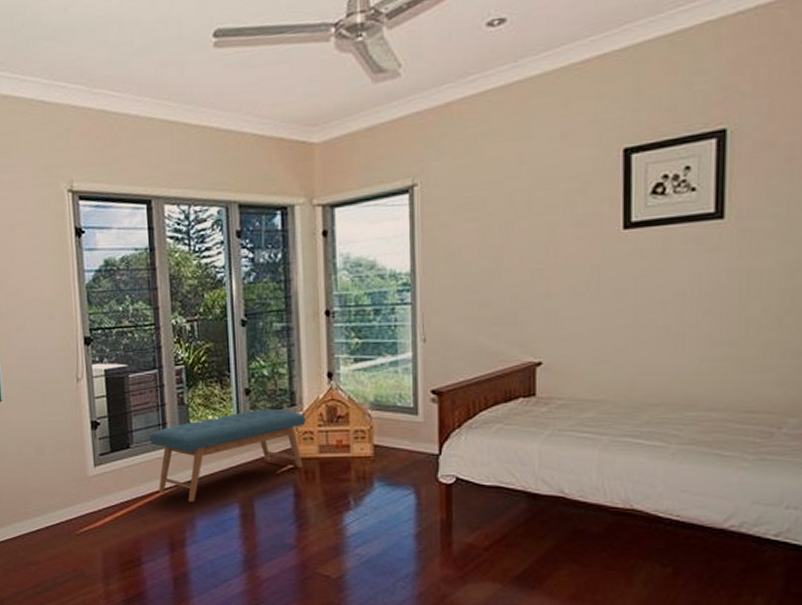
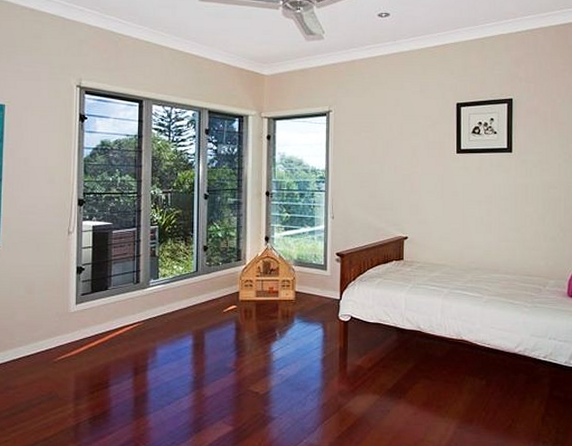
bench: present [149,408,306,502] -> none [125,262,248,334]

